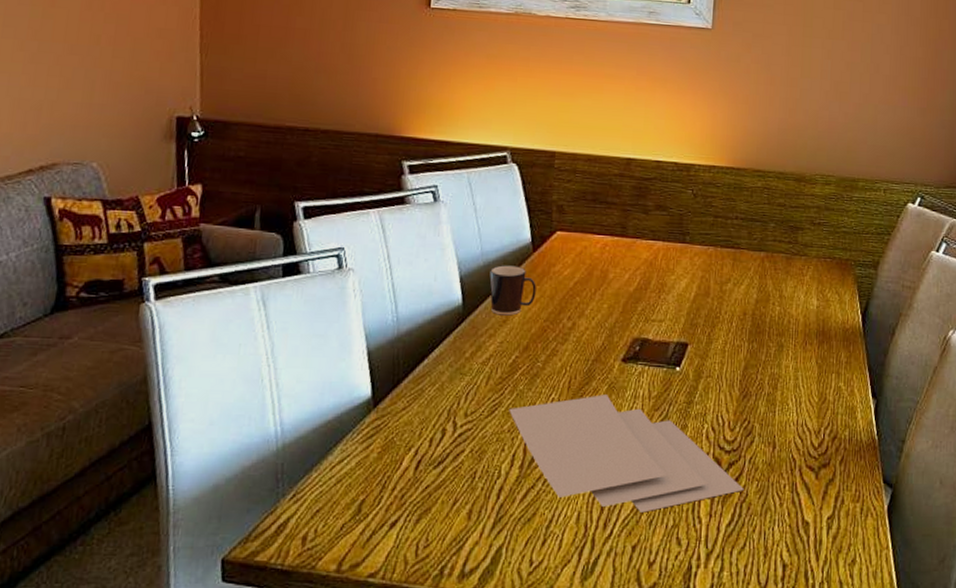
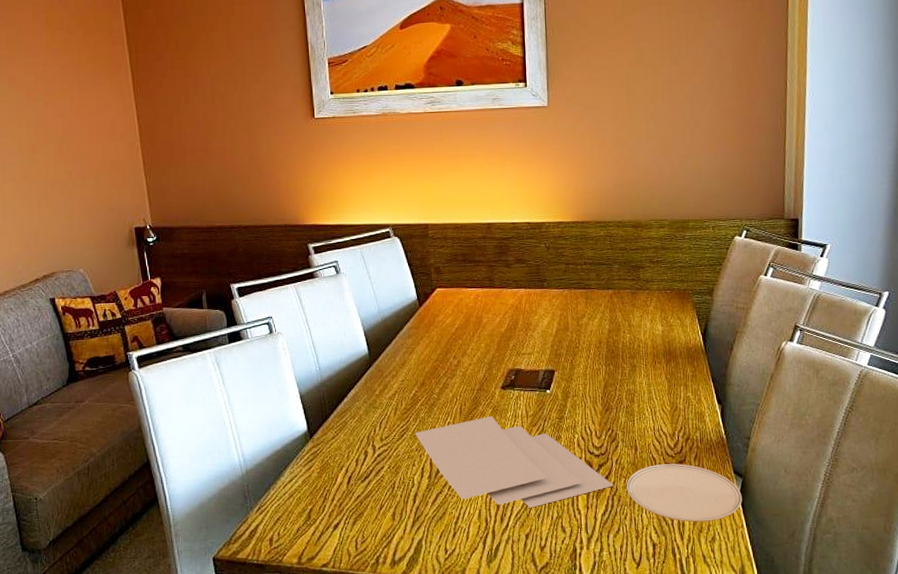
mug: present [489,265,536,316] -> none [387,319,426,360]
plate: none [758,467,890,541] -> present [626,464,742,523]

